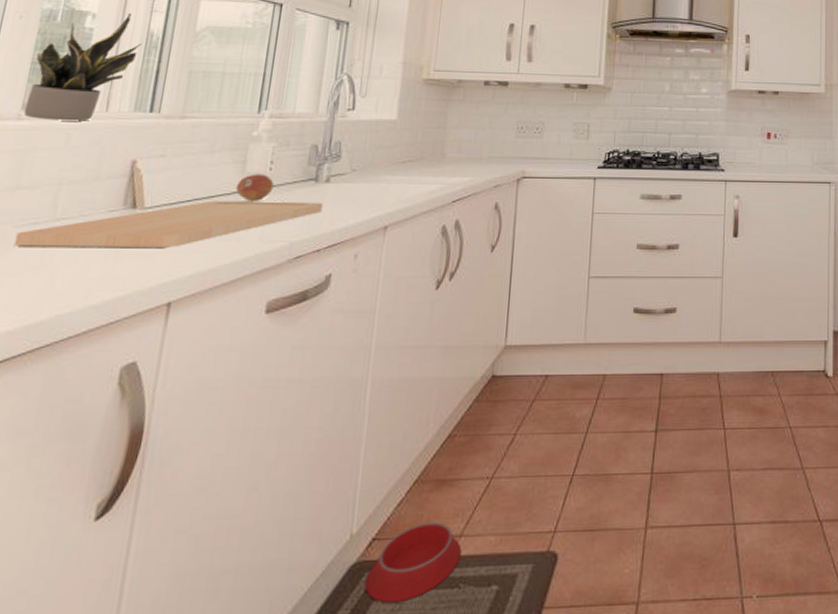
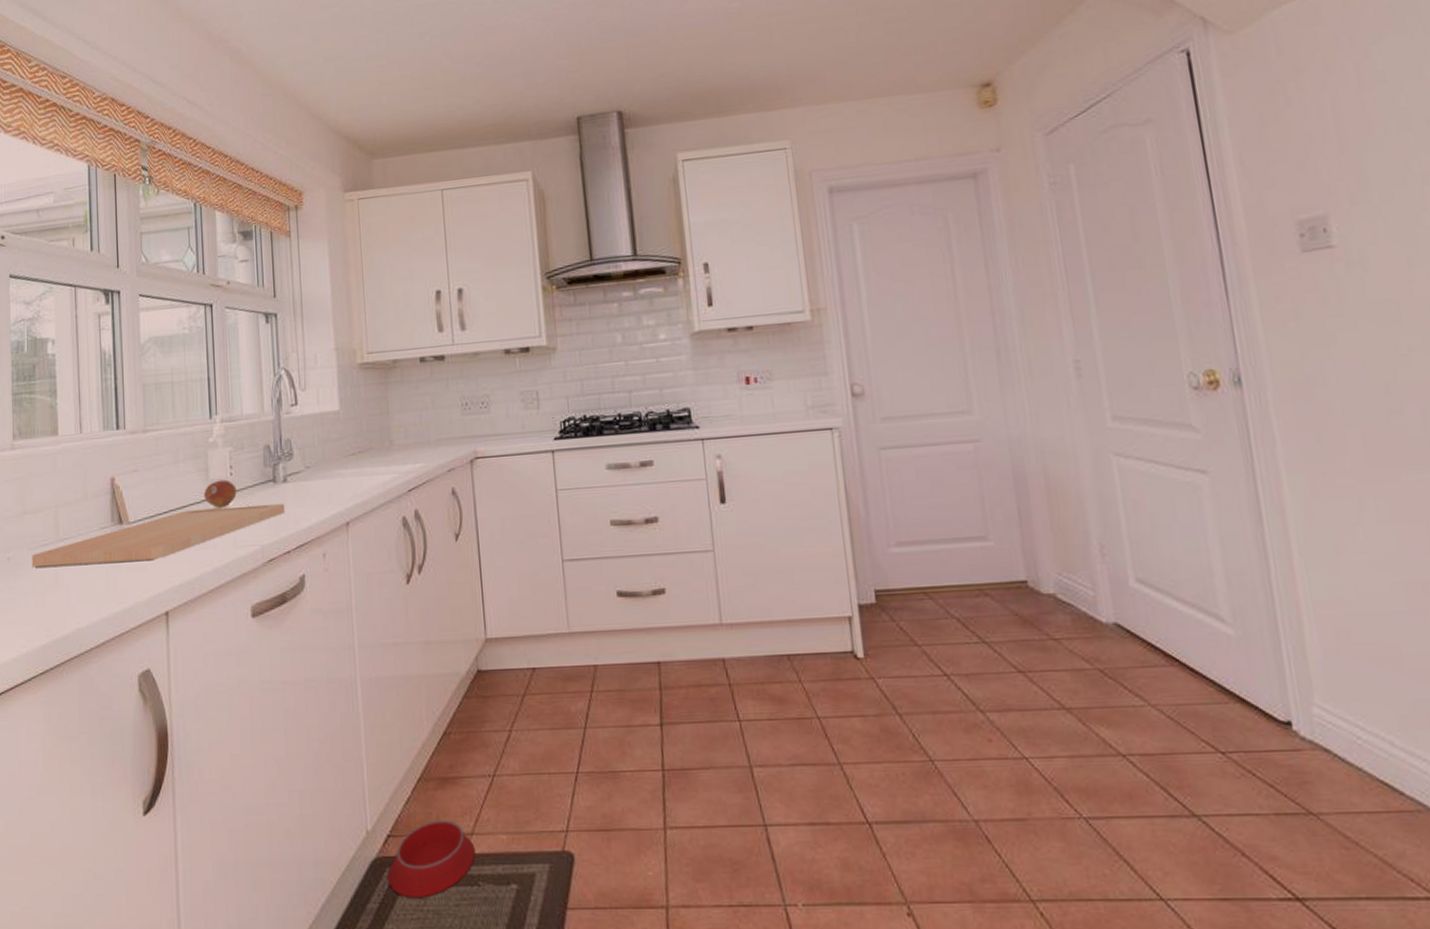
potted plant: present [23,12,142,121] -> none [15,334,98,448]

